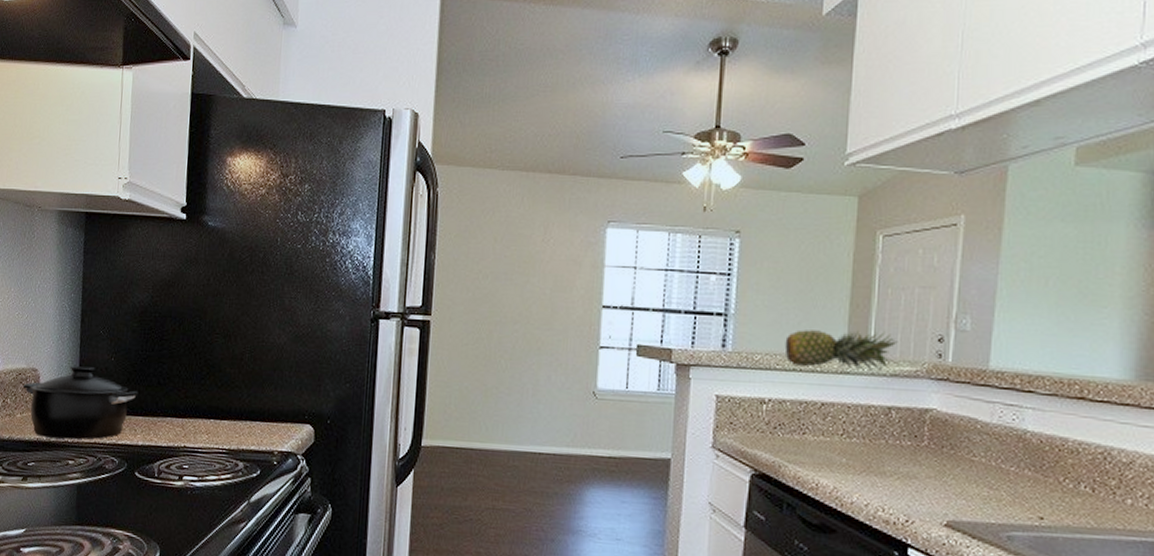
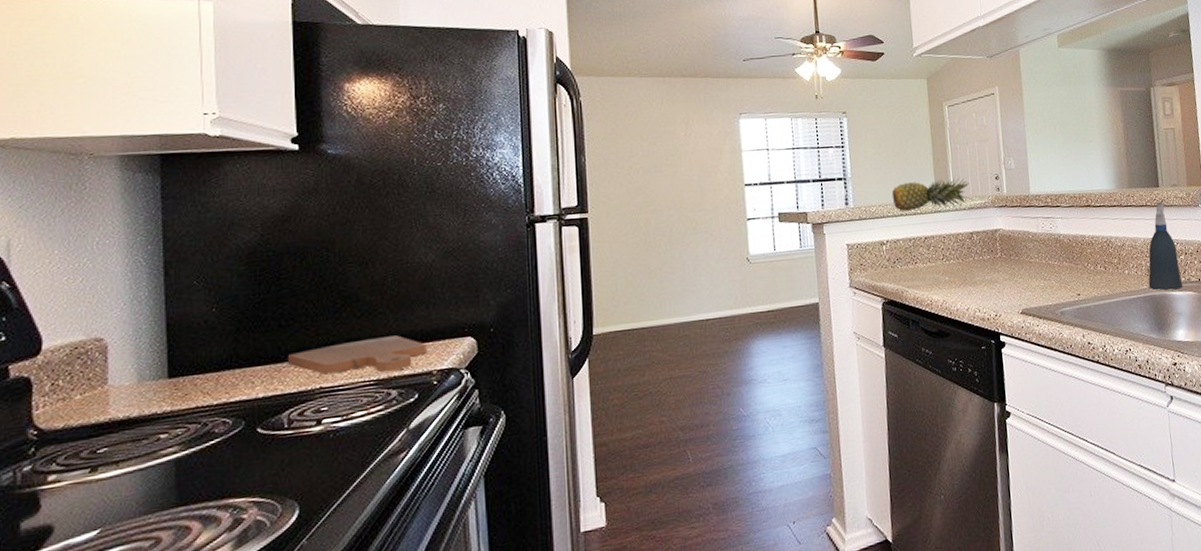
saucepan: present [23,366,139,440] -> none [83,323,253,416]
cutting board: none [162,409,272,444] -> present [288,335,427,375]

